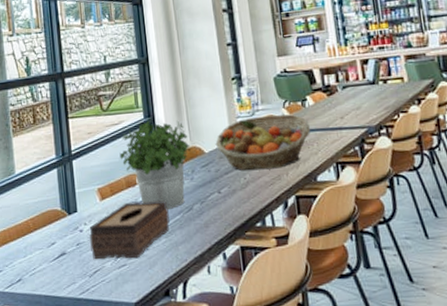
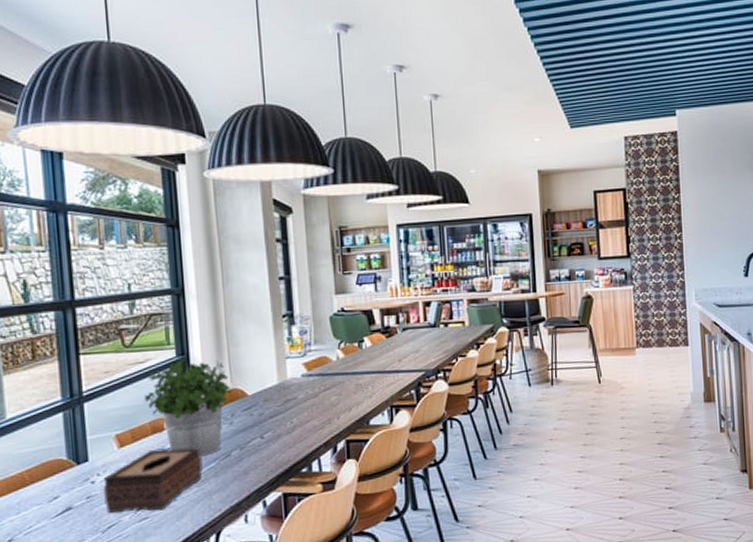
fruit basket: present [215,114,311,171] -> none [260,355,367,415]

